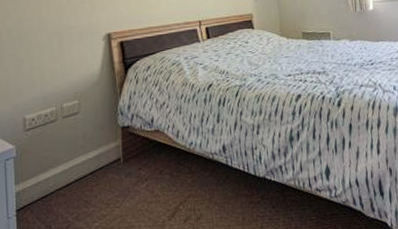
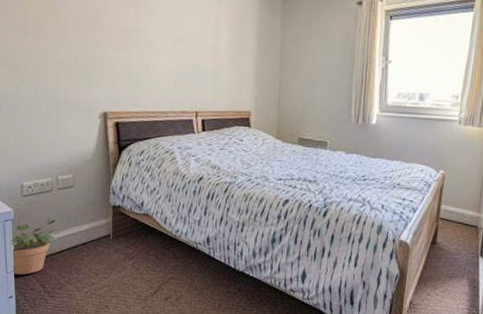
potted plant: none [12,149,70,219] -> present [10,218,63,275]

